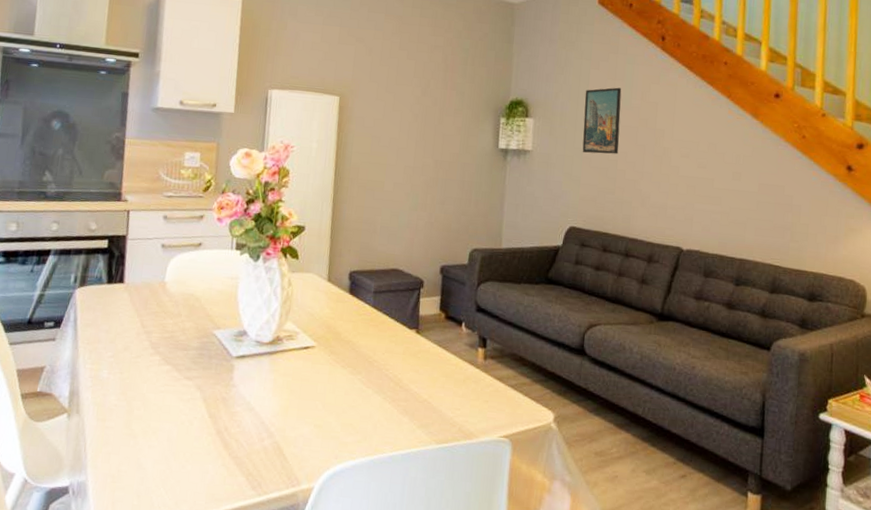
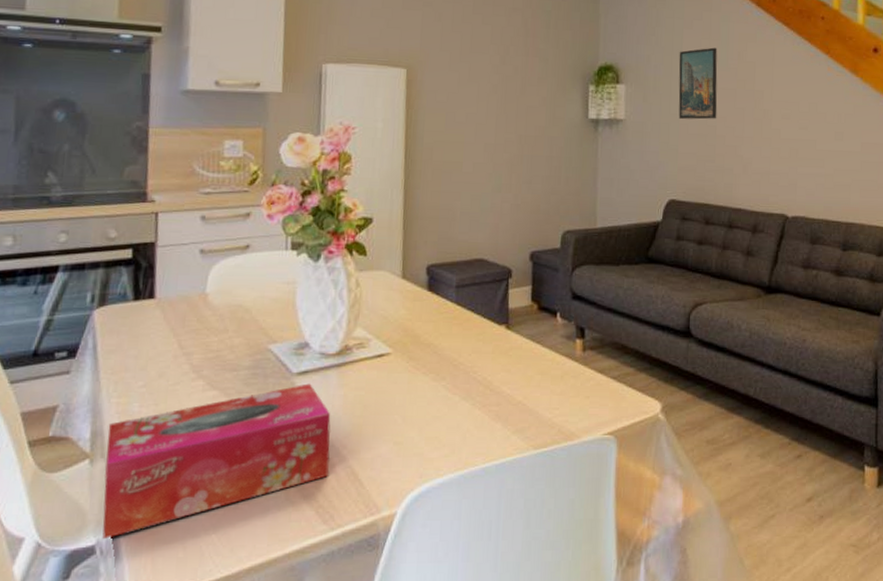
tissue box: none [74,366,263,482] -> present [102,383,331,539]

